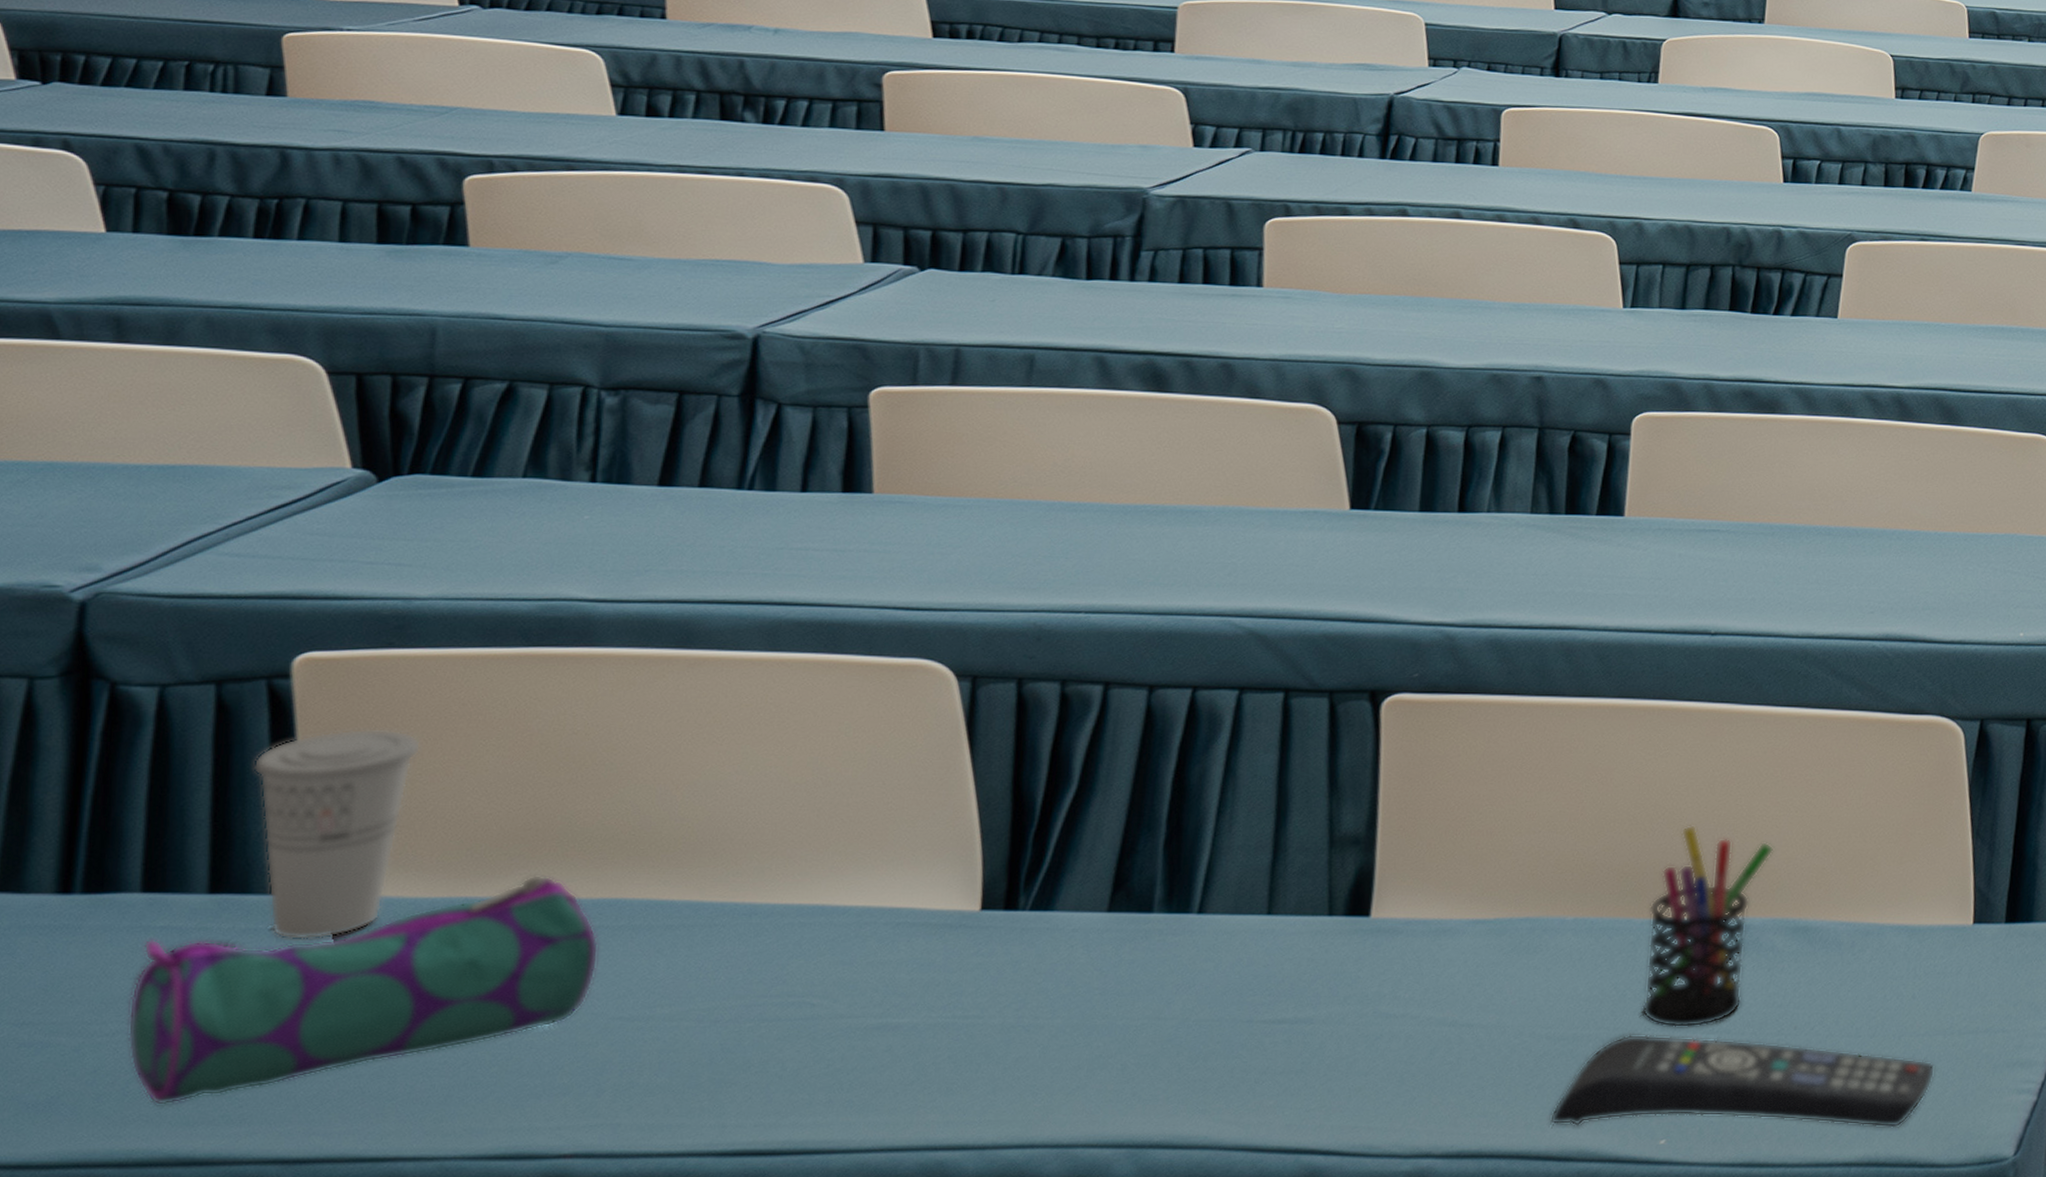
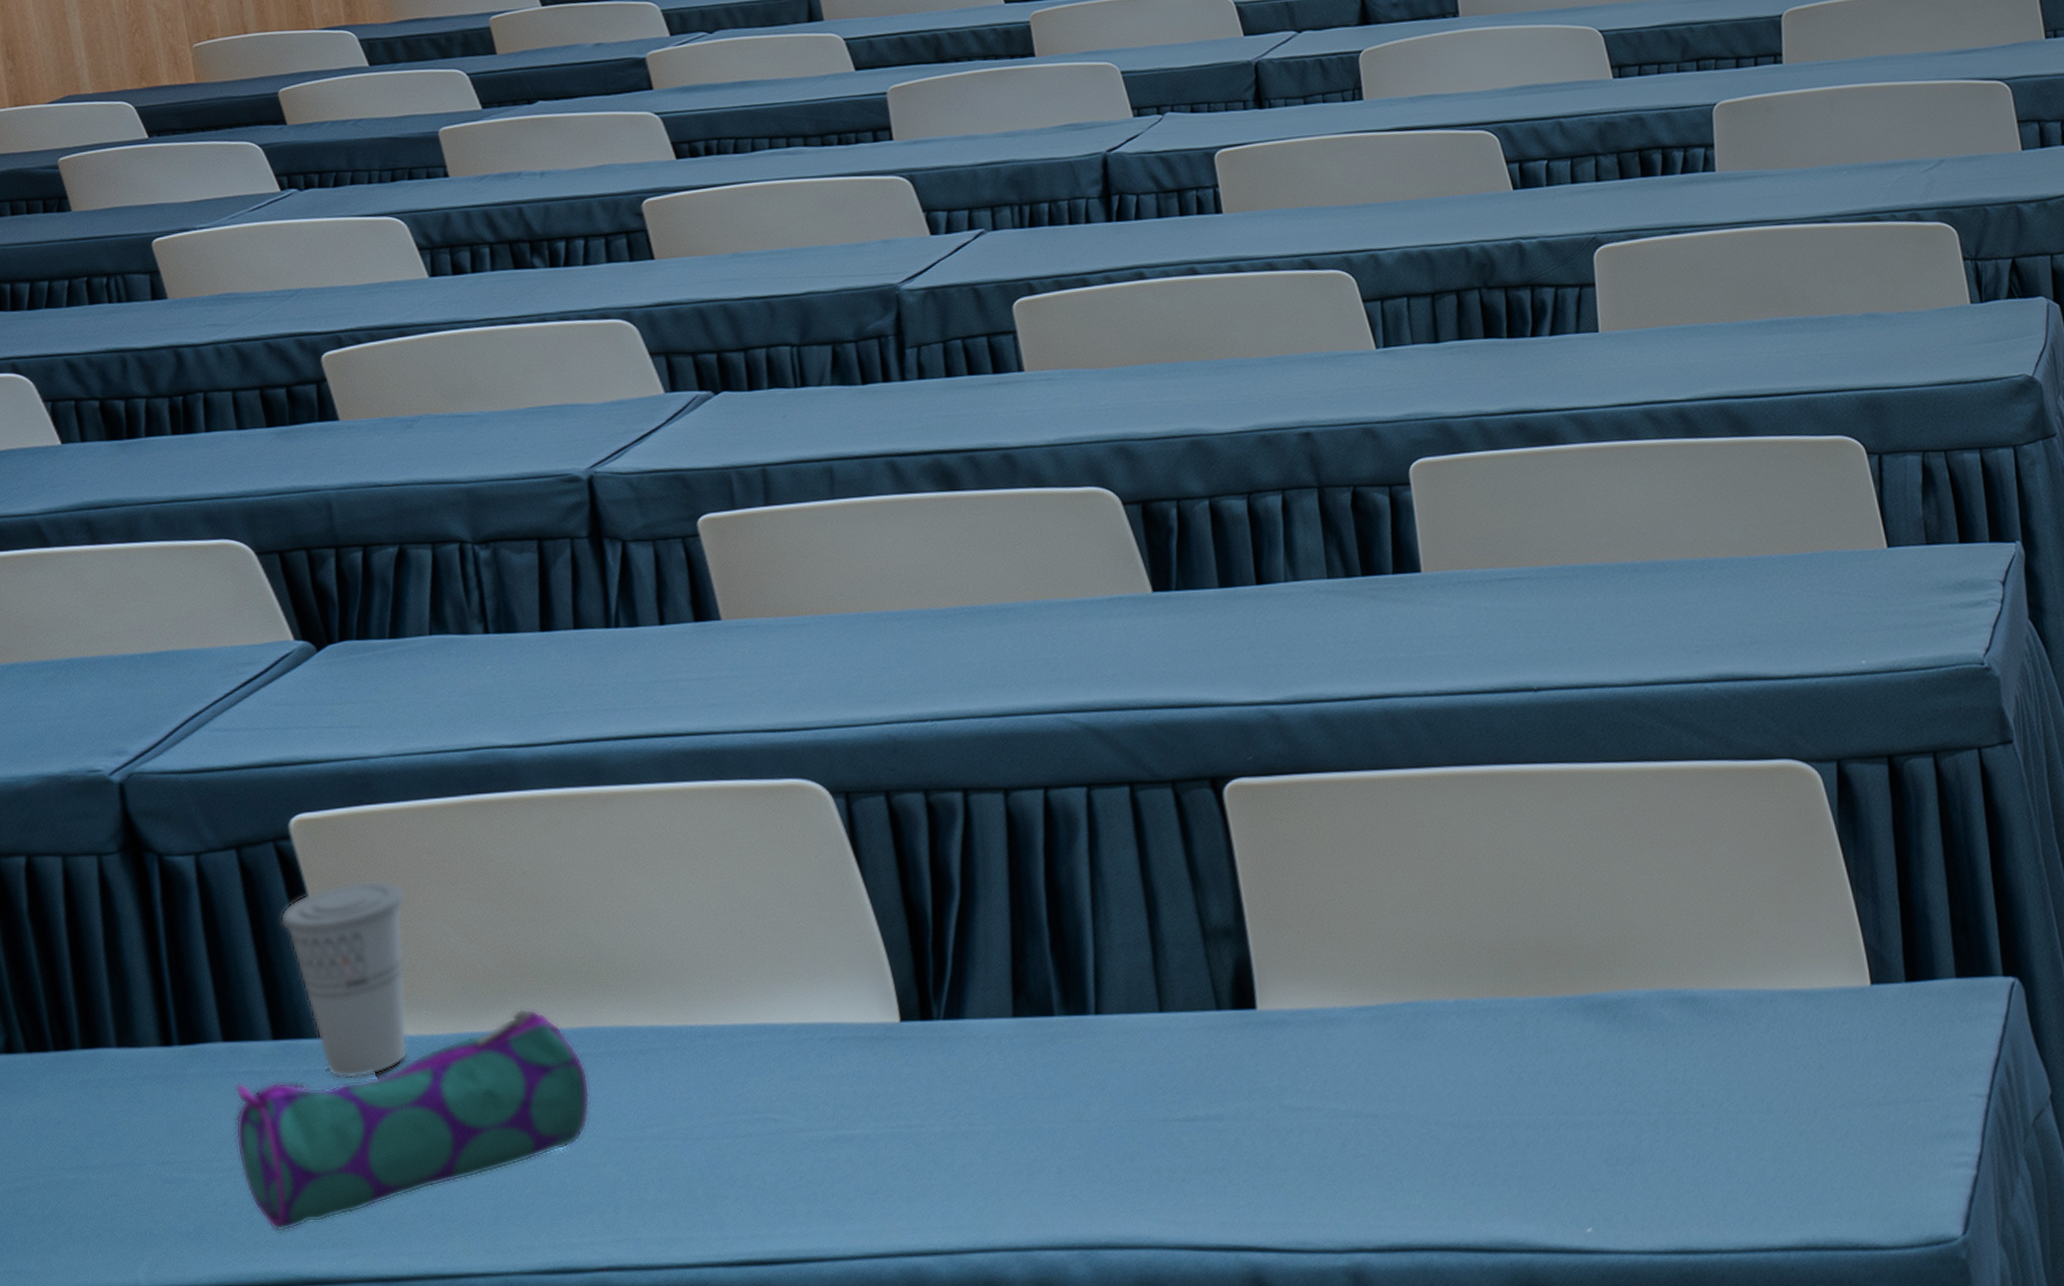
remote control: present [1549,1034,1936,1128] -> none [1471,1118,1861,1216]
pen holder: present [1642,825,1774,1028] -> none [1528,895,1644,1111]

